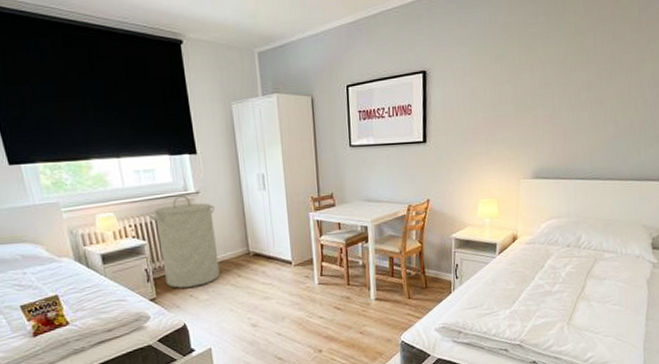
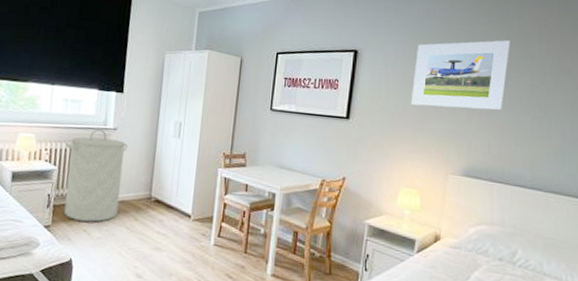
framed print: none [481,39,568,119] -> present [410,40,510,110]

